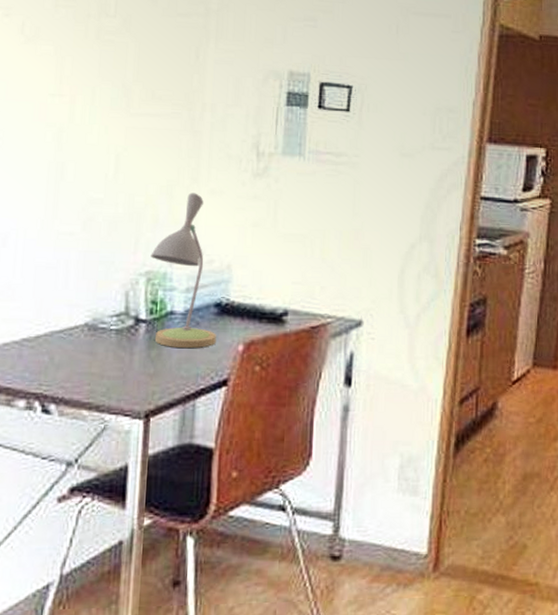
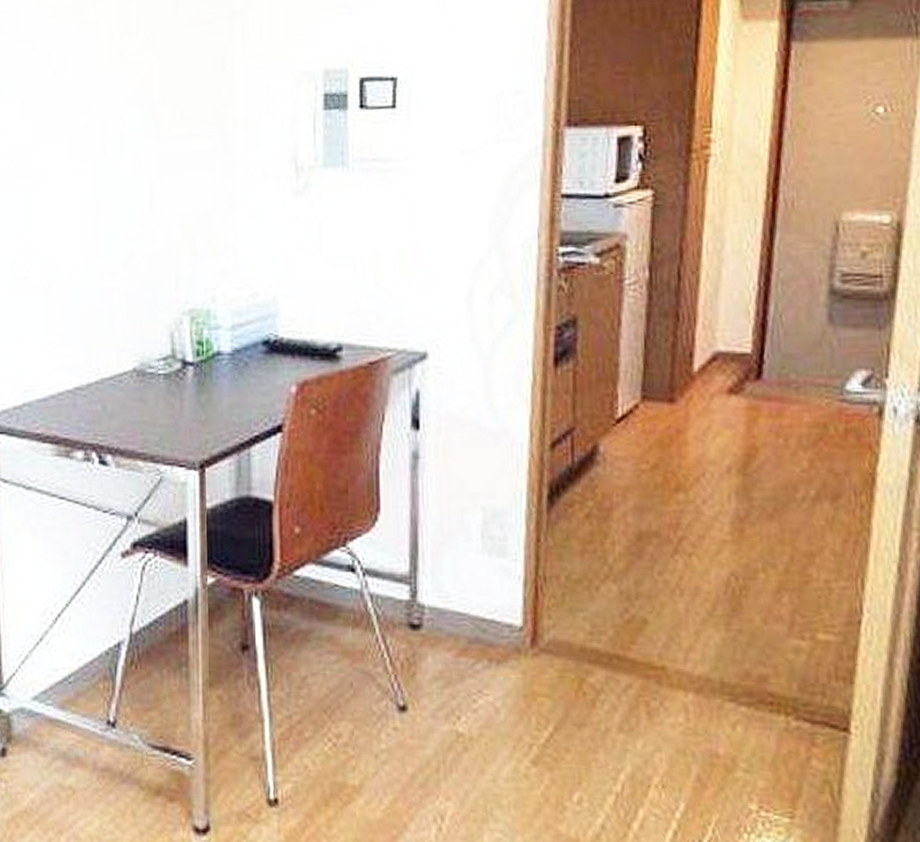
desk lamp: present [150,193,216,348] -> none [192,219,267,391]

